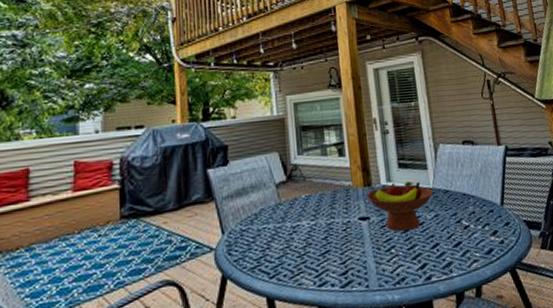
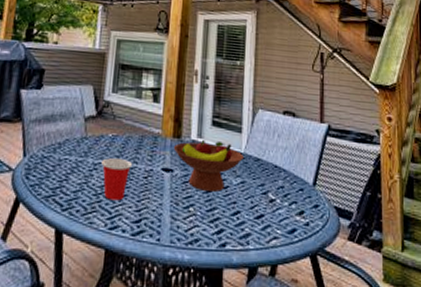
cup: none [299,216,330,259] -> present [101,158,133,201]

